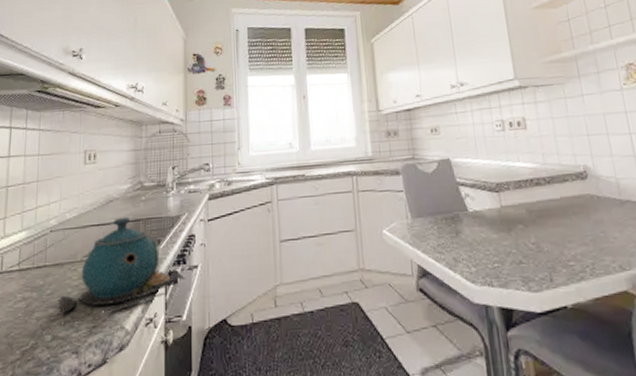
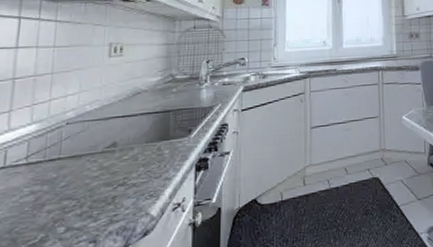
teapot: present [60,216,186,315] -> none [76,108,217,206]

